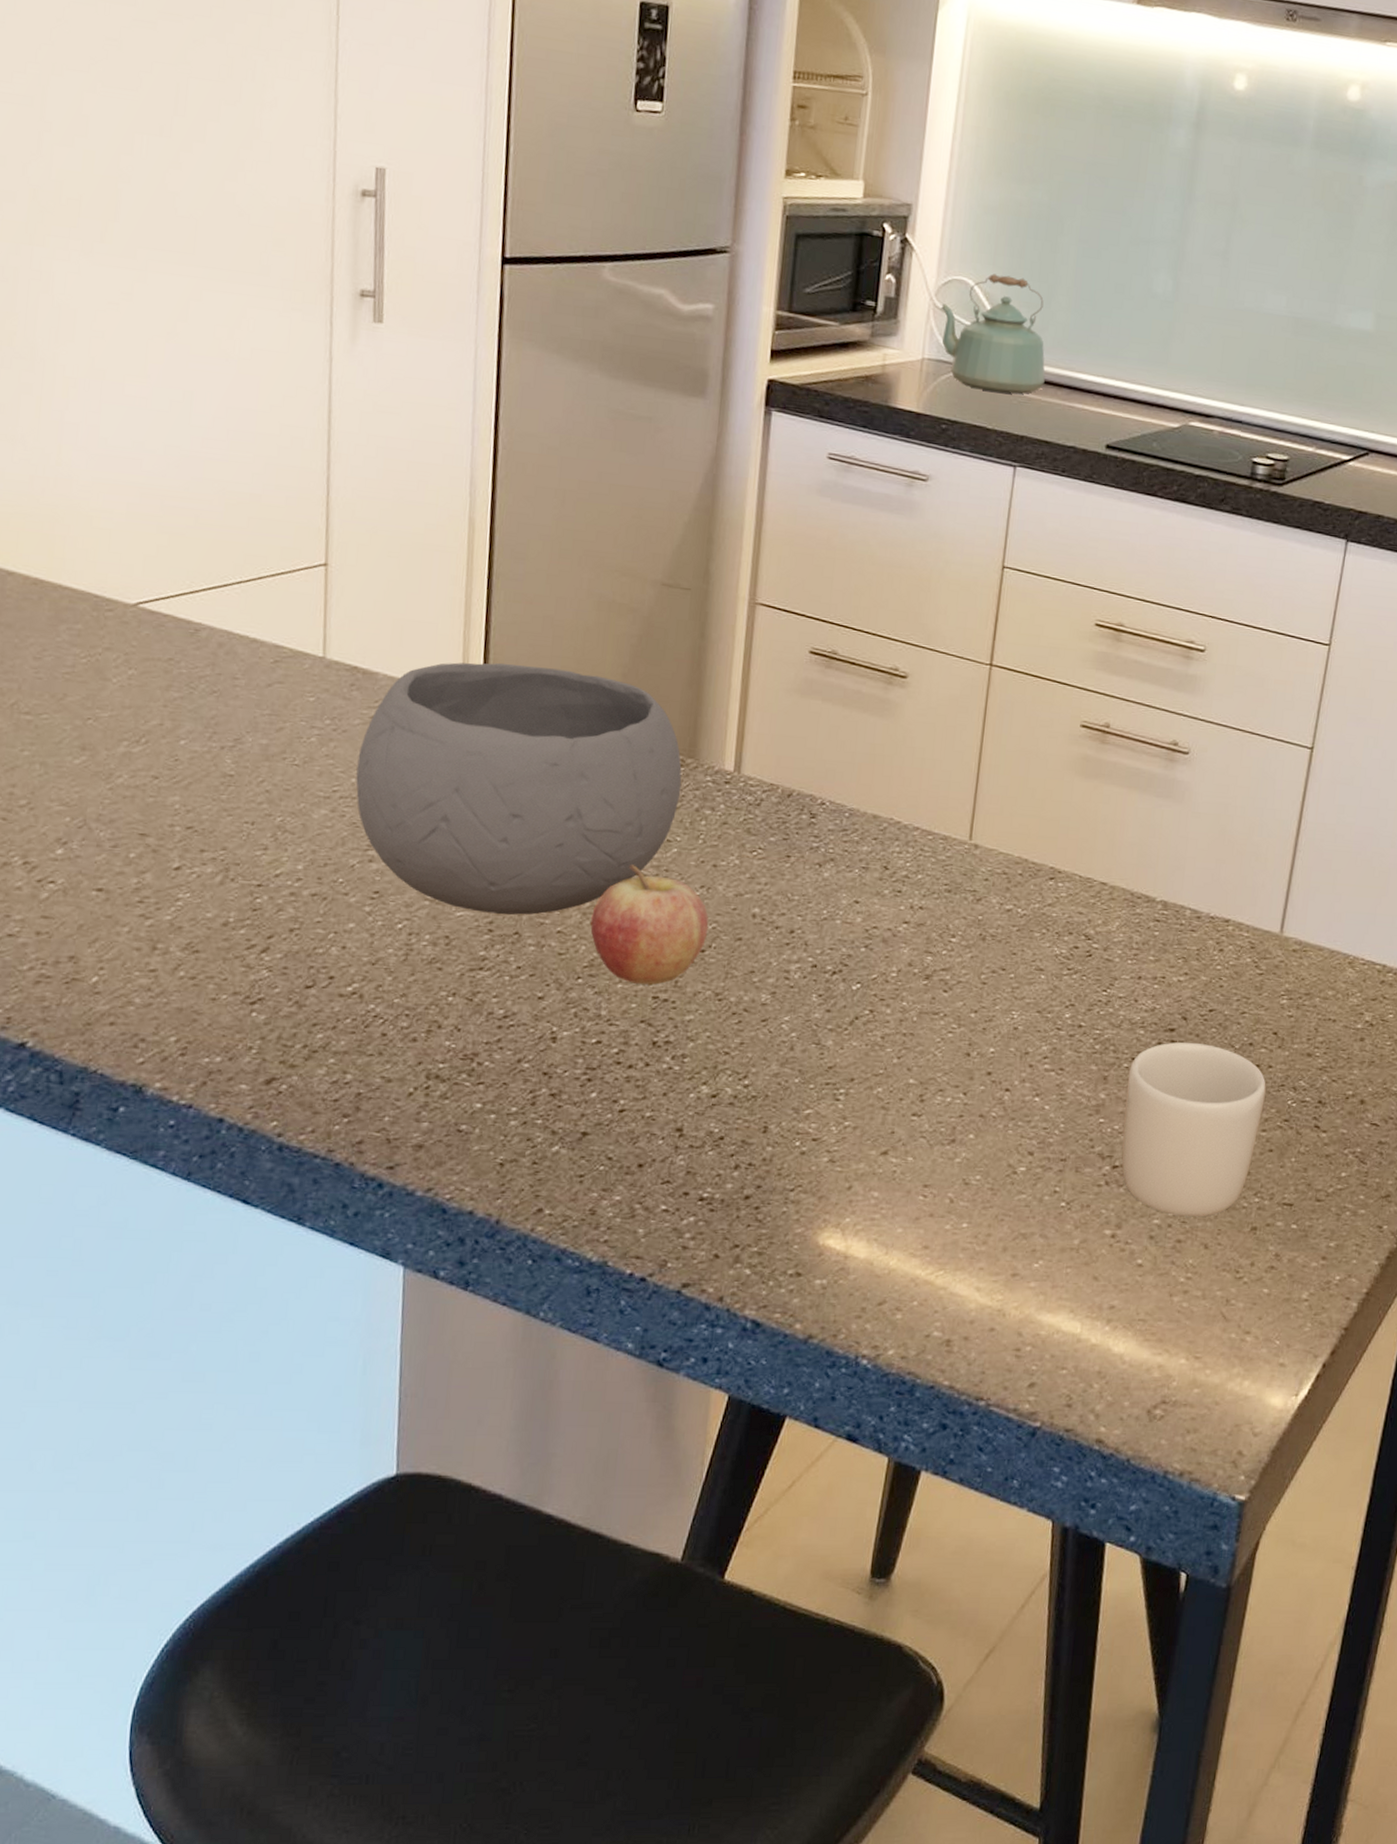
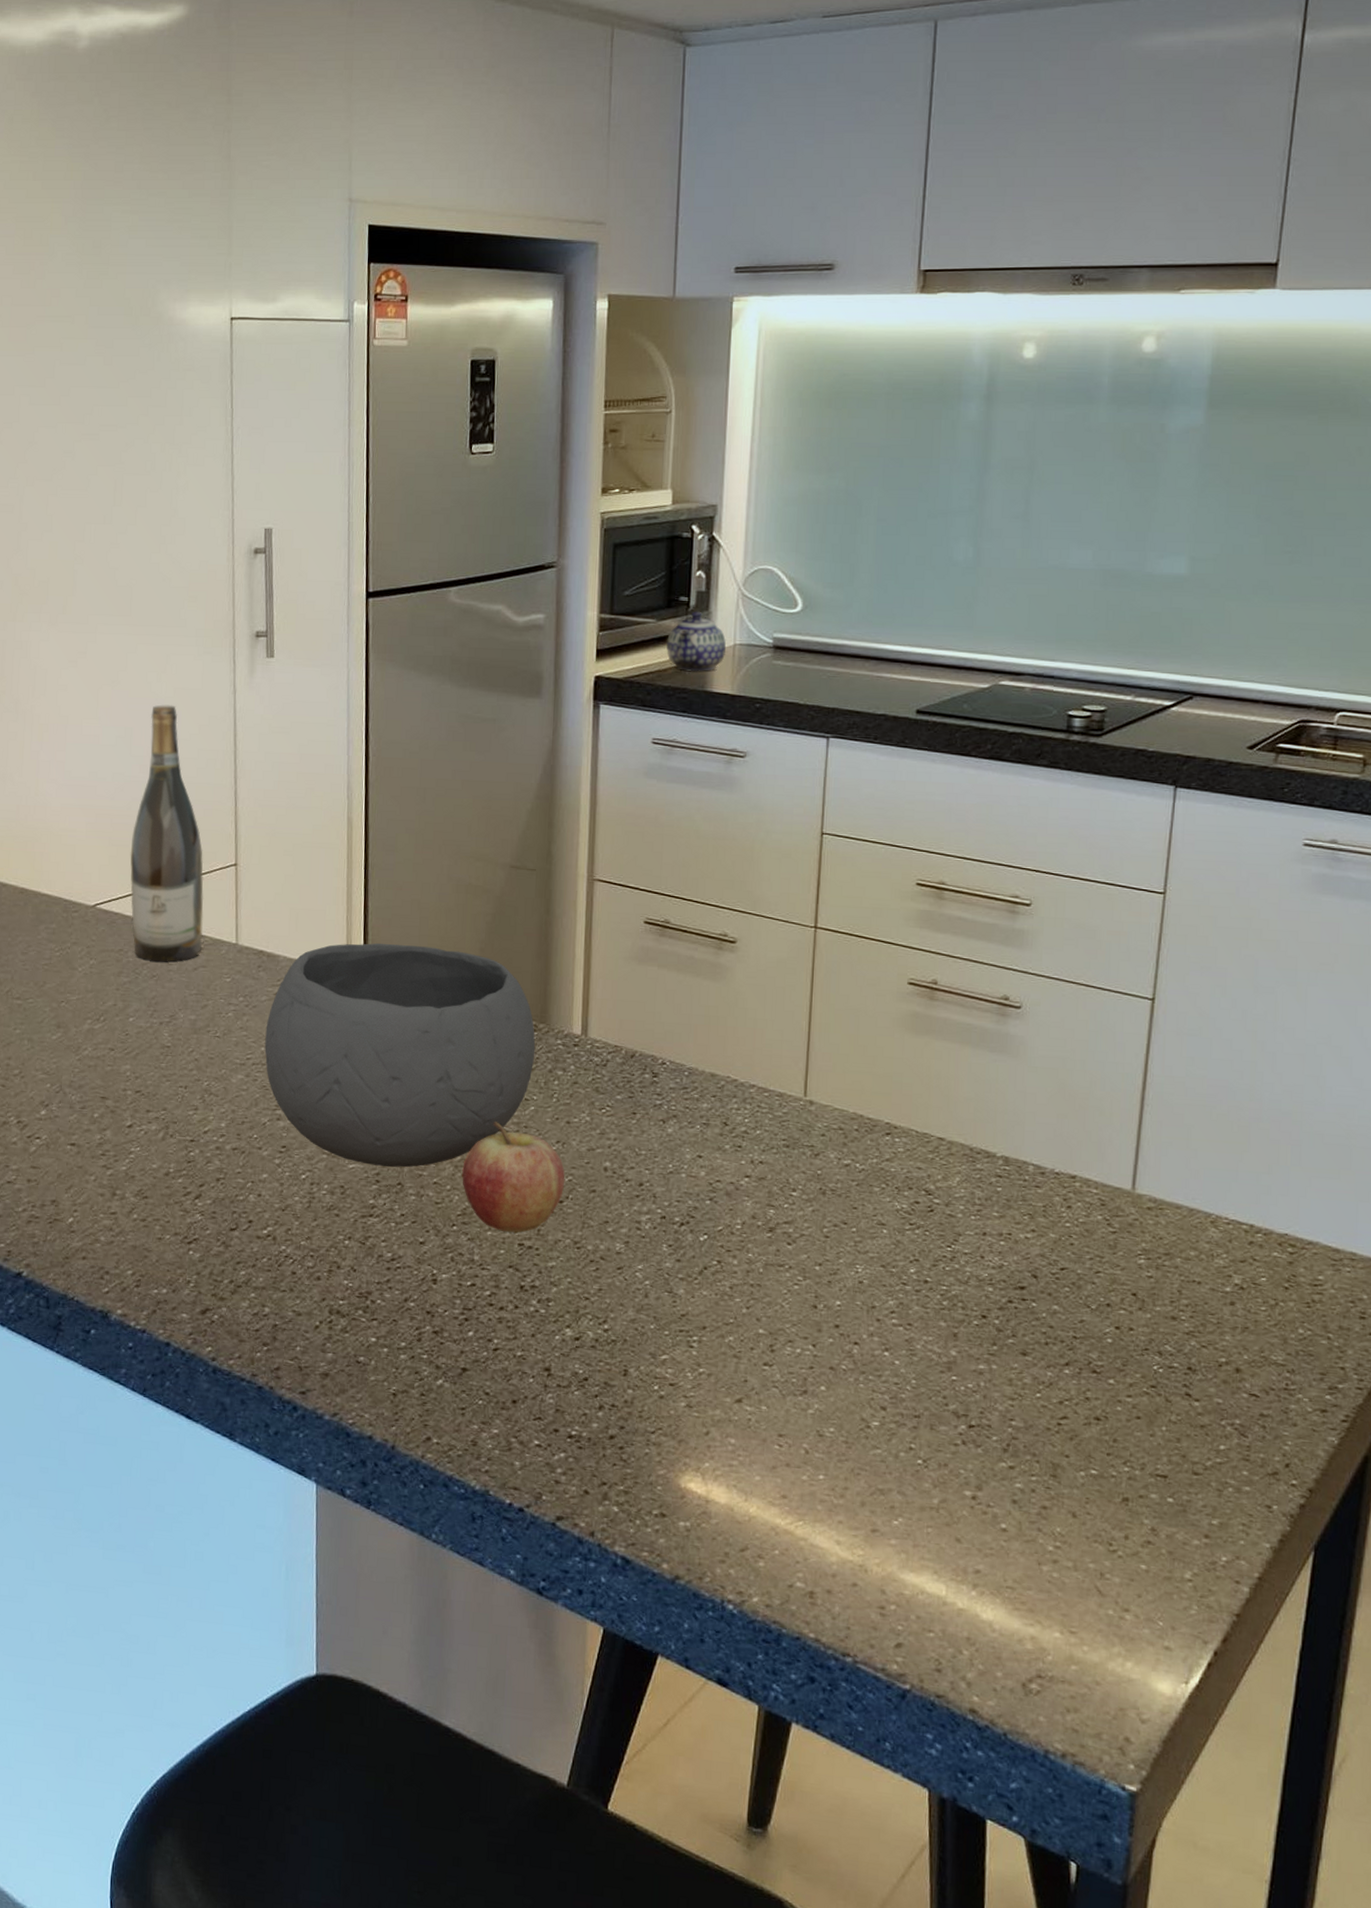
wine bottle: none [185,366,284,676] -> present [130,704,204,962]
teapot: none [848,318,914,385] -> present [666,611,726,672]
kettle: present [939,273,1046,394] -> none [748,560,852,670]
cup: present [1121,1042,1266,1217] -> none [977,1300,1128,1484]

